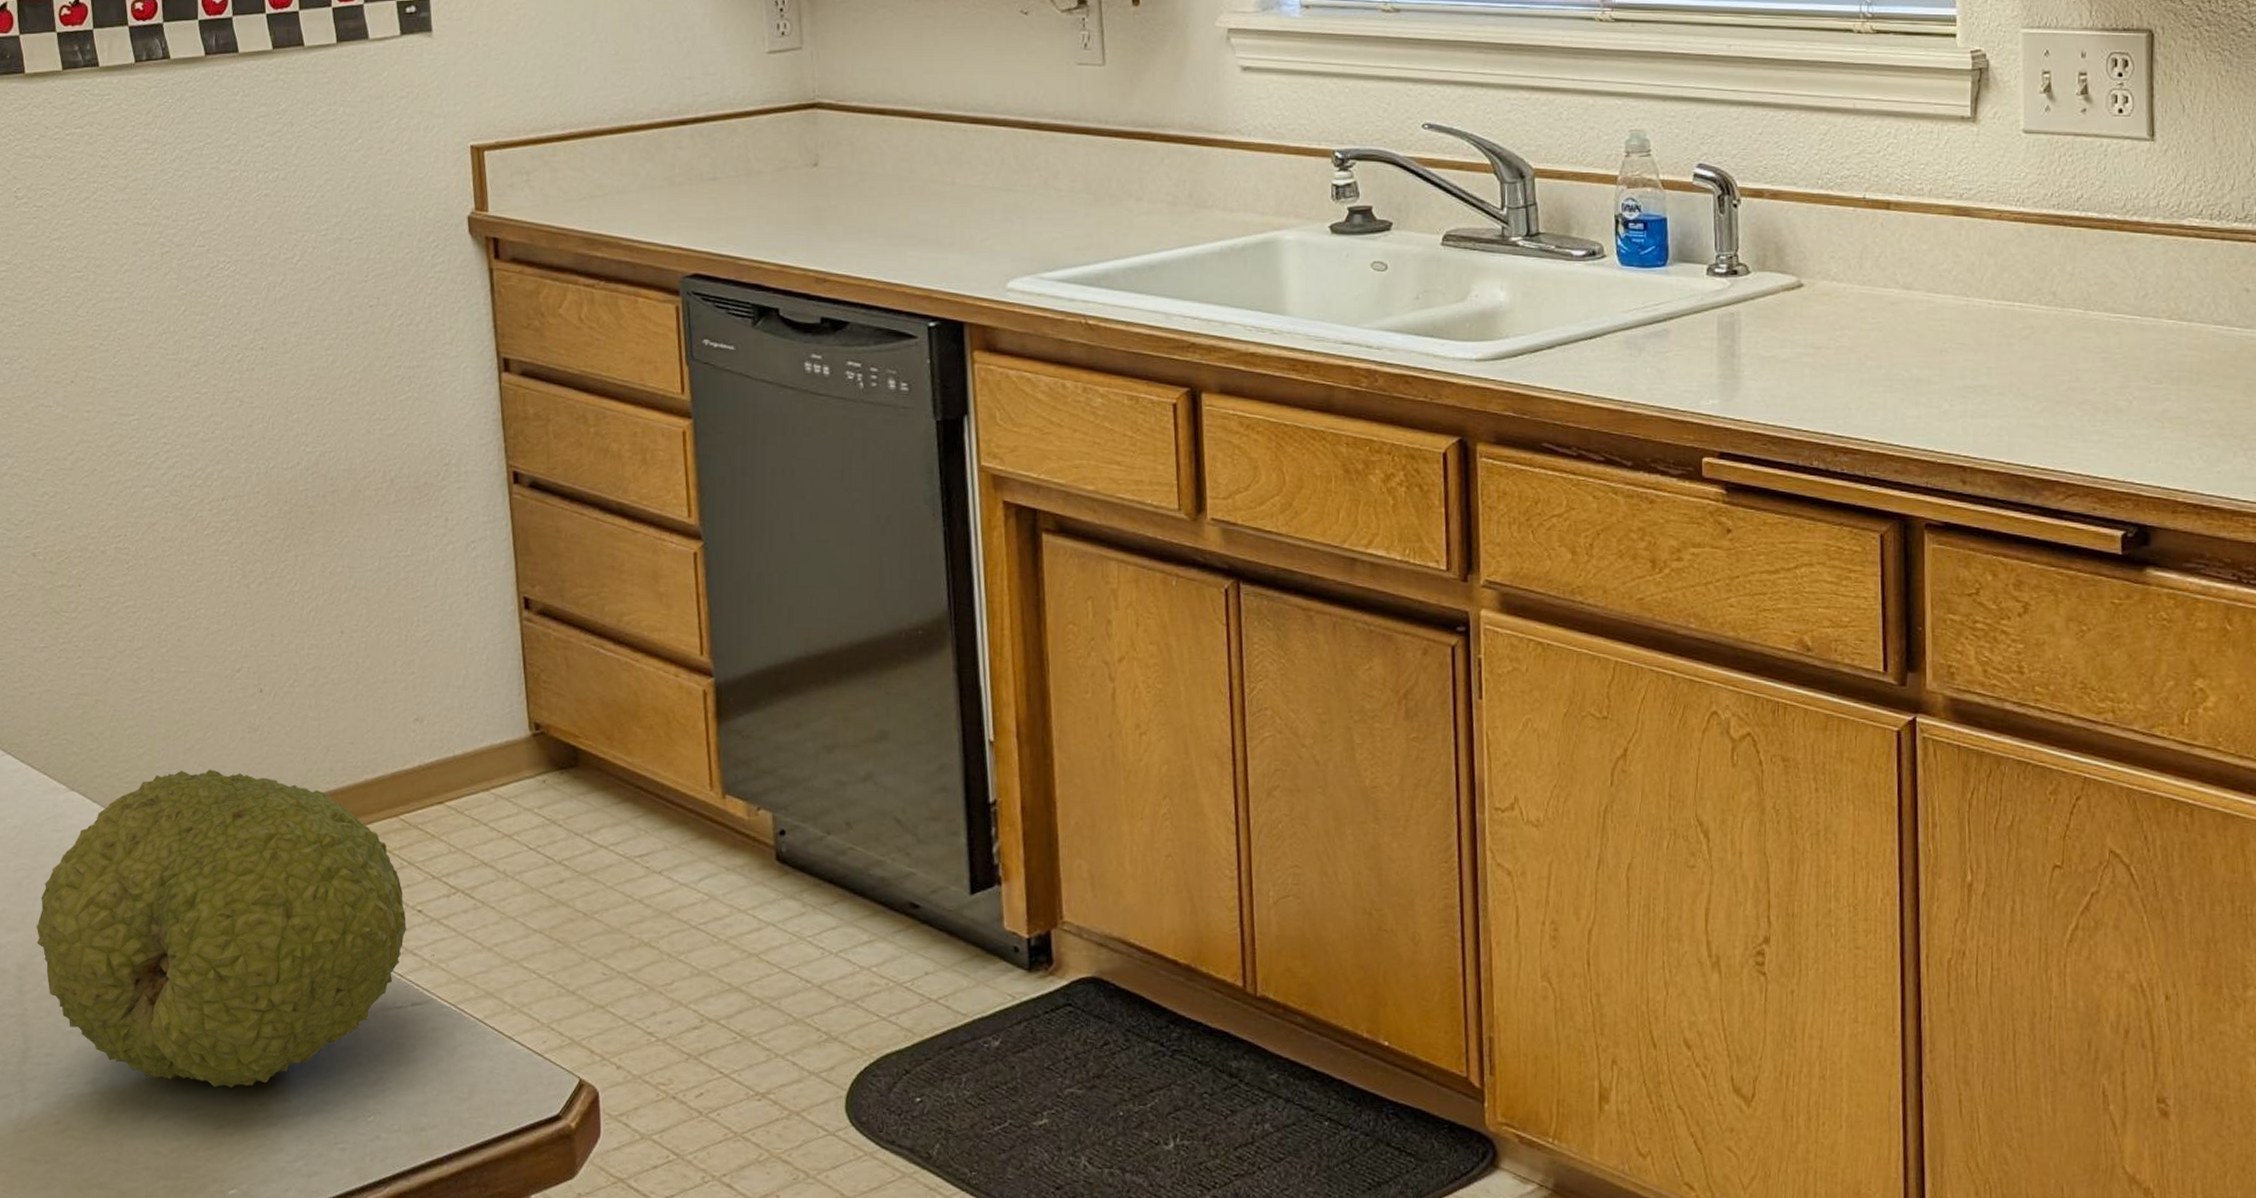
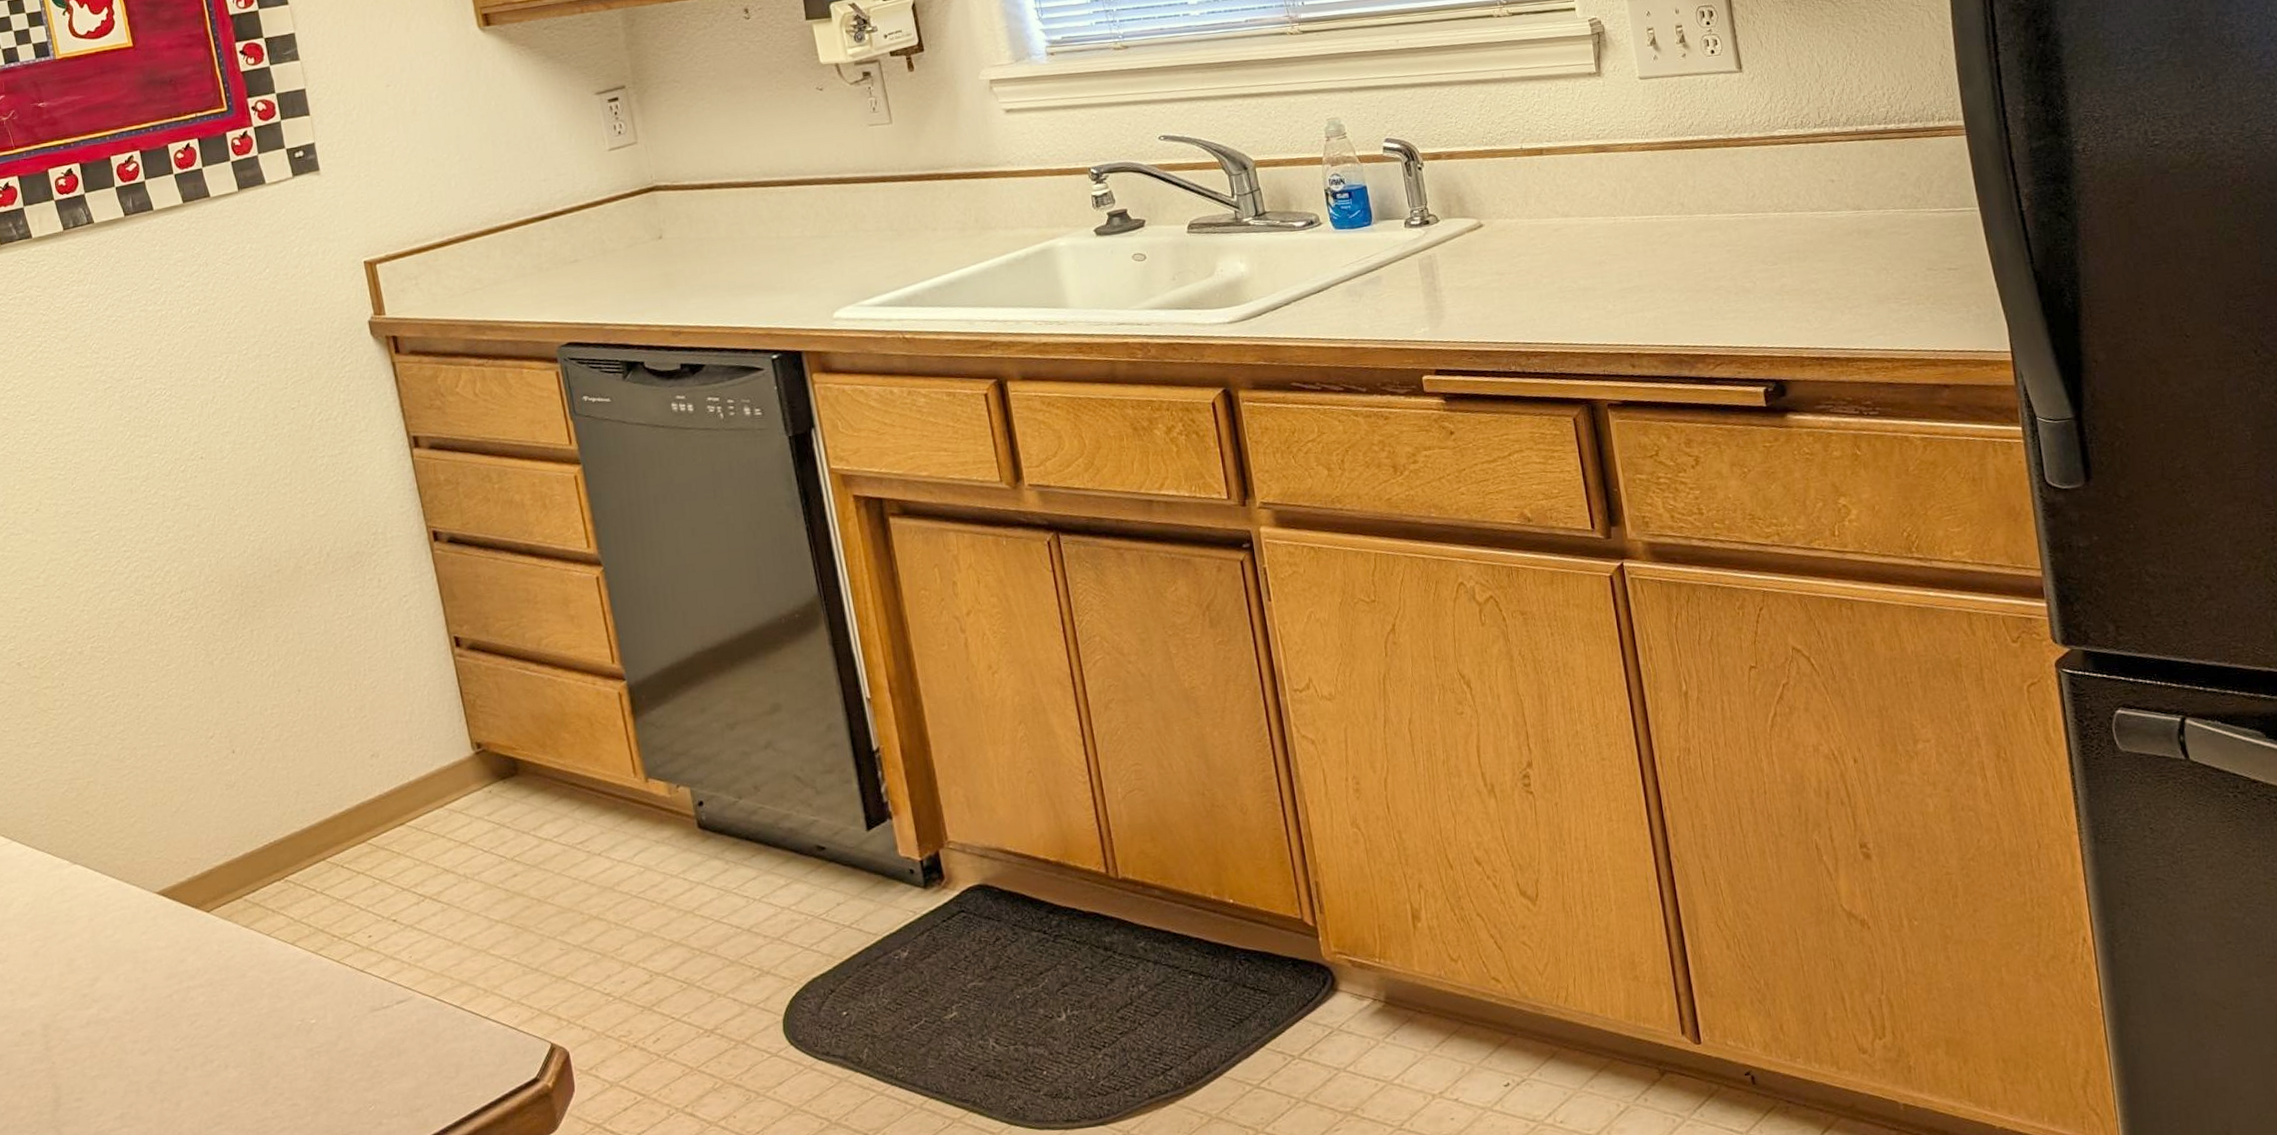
fruit: present [36,769,406,1087] -> none [55,826,385,1105]

